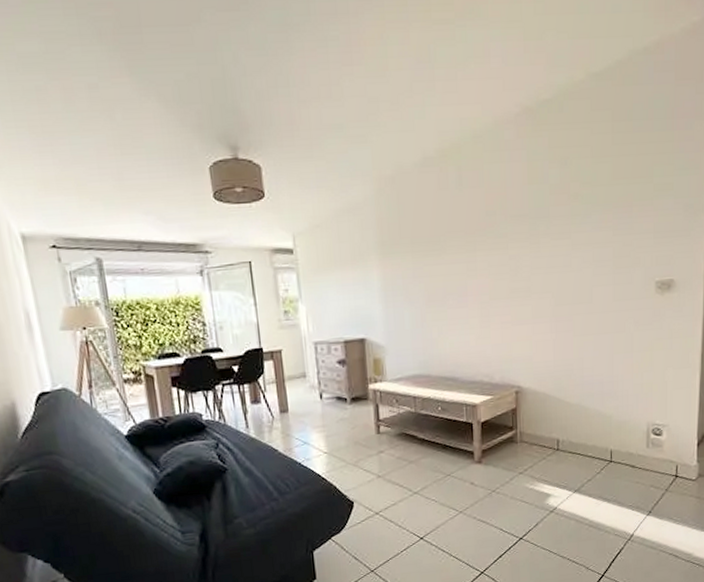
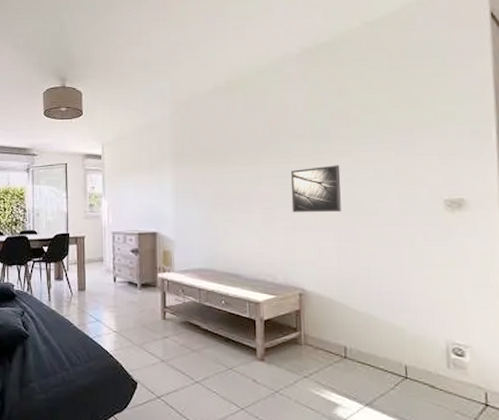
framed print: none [508,249,559,306] -> present [291,165,341,213]

